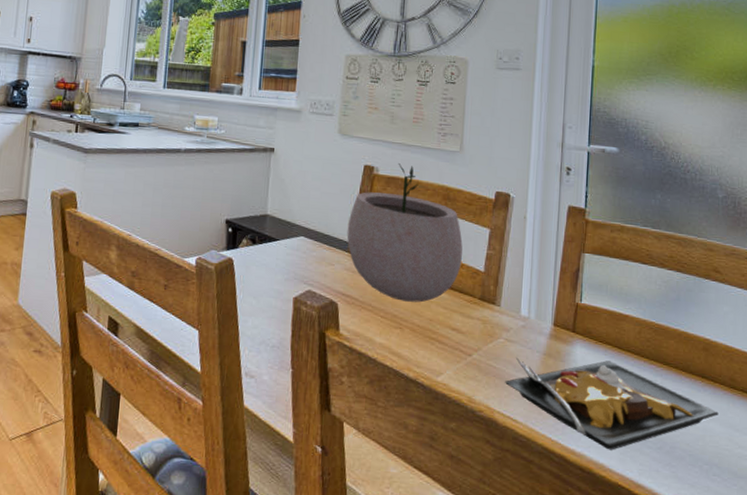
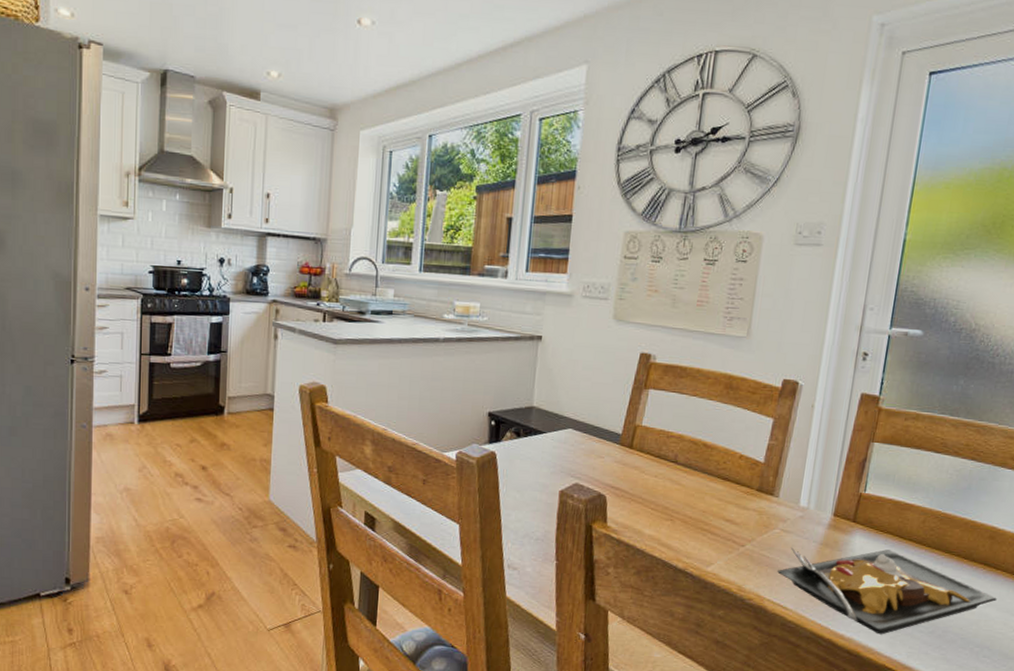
plant pot: present [347,163,463,303] -> none [618,351,743,494]

